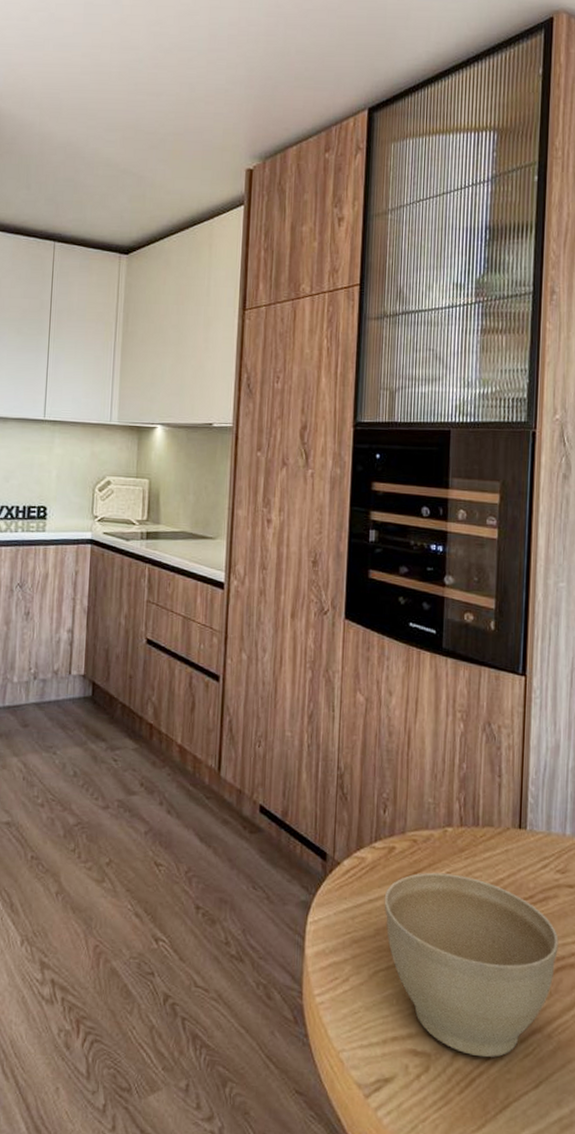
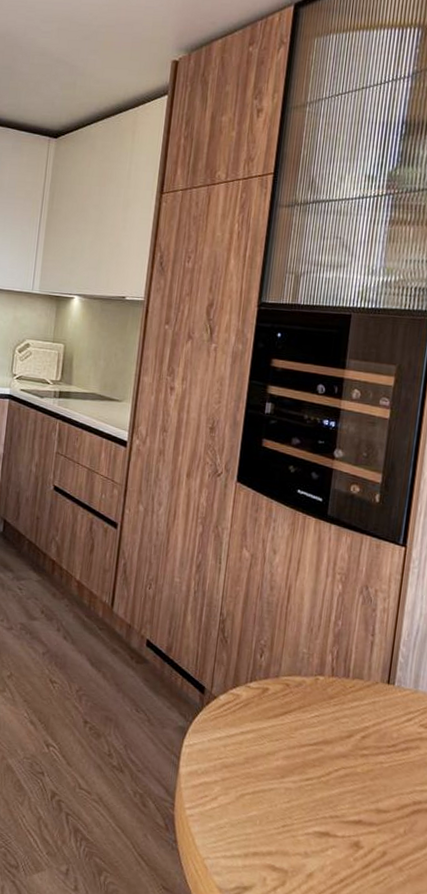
planter bowl: present [384,872,559,1058] -> none [254,713,417,881]

